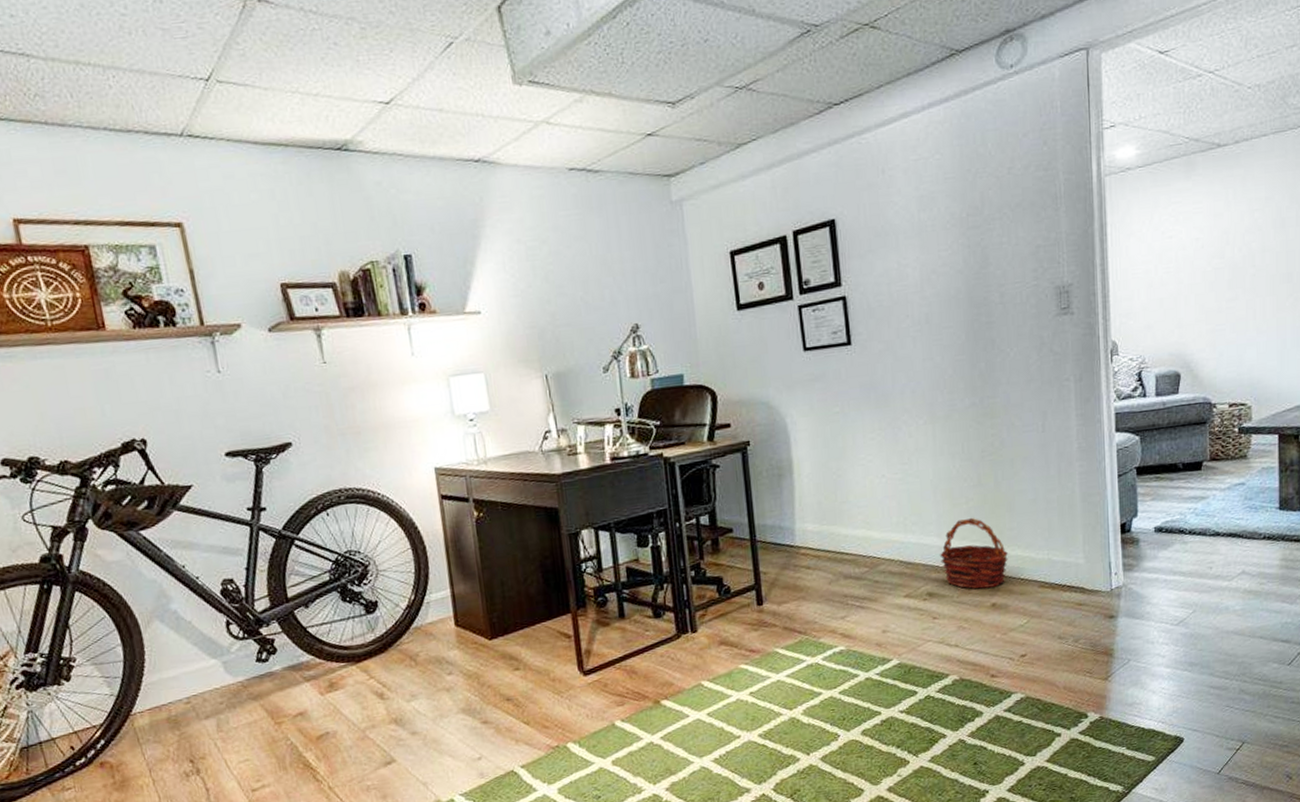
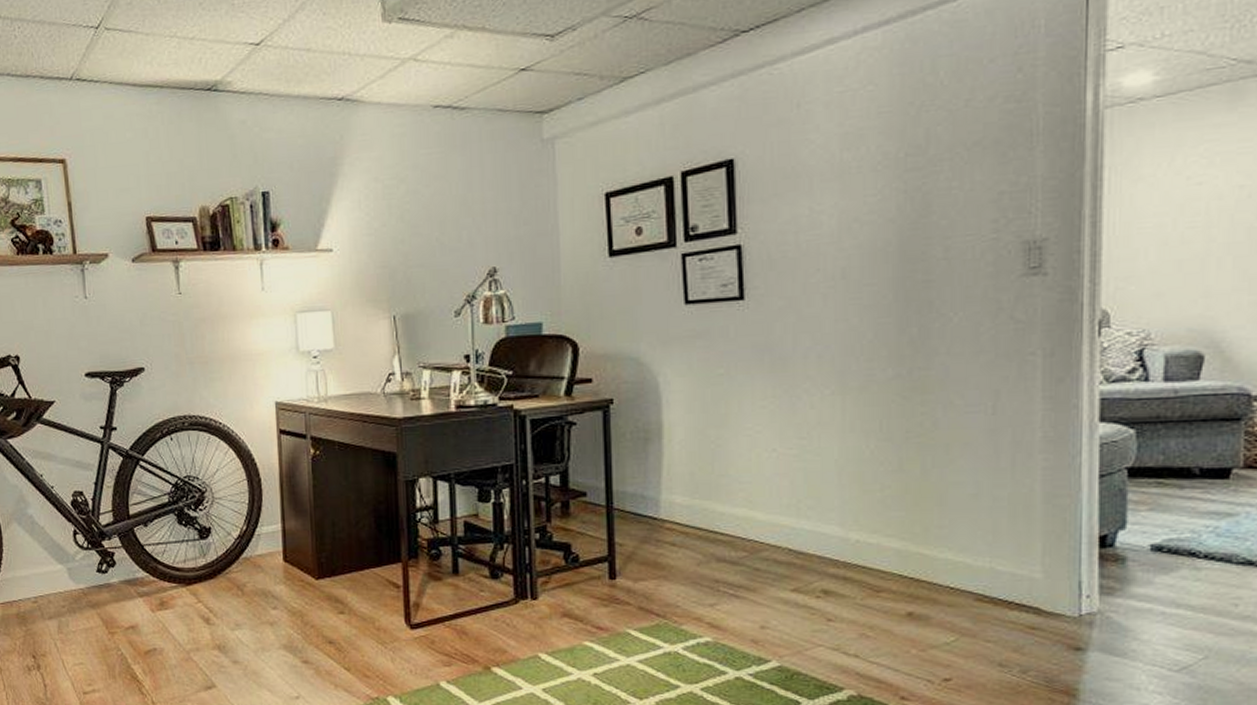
basket: present [939,517,1008,589] -> none [840,508,934,593]

